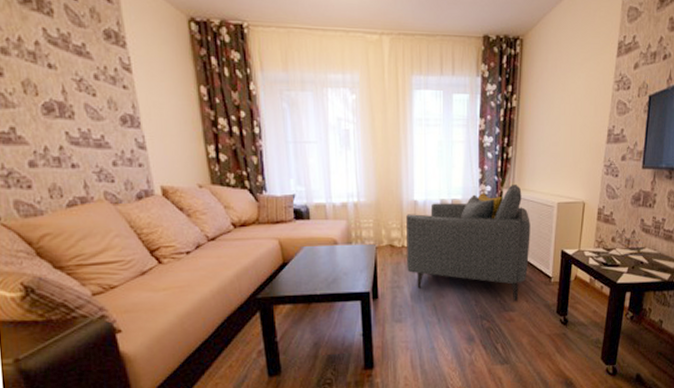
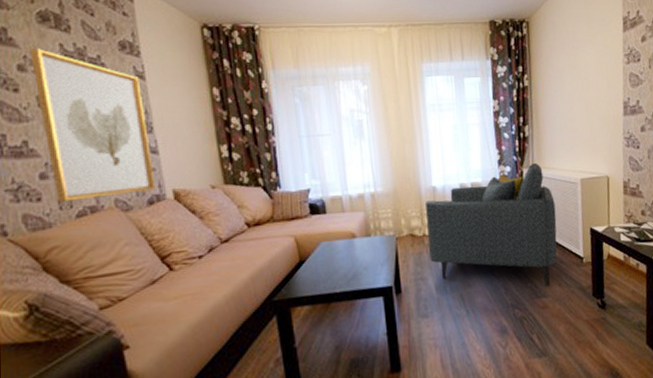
wall art: none [12,31,144,190] -> present [29,48,156,202]

